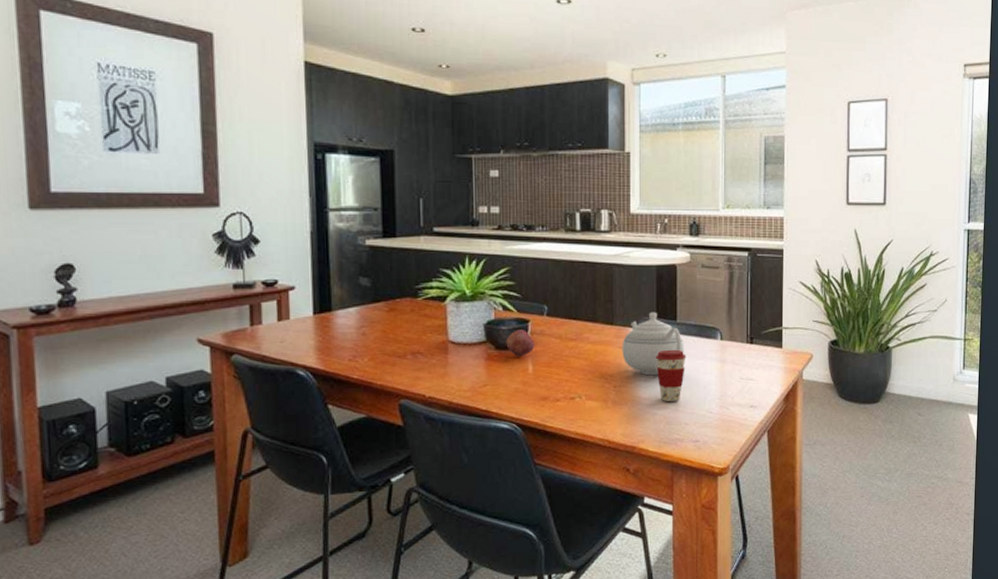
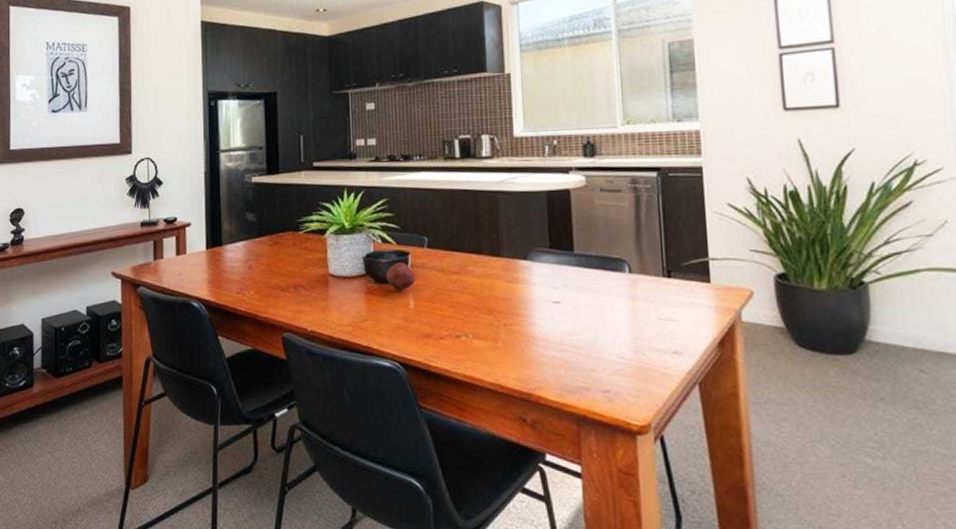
teapot: present [622,312,684,376] -> none [511,242,585,314]
coffee cup: present [656,349,686,402] -> none [551,284,588,344]

